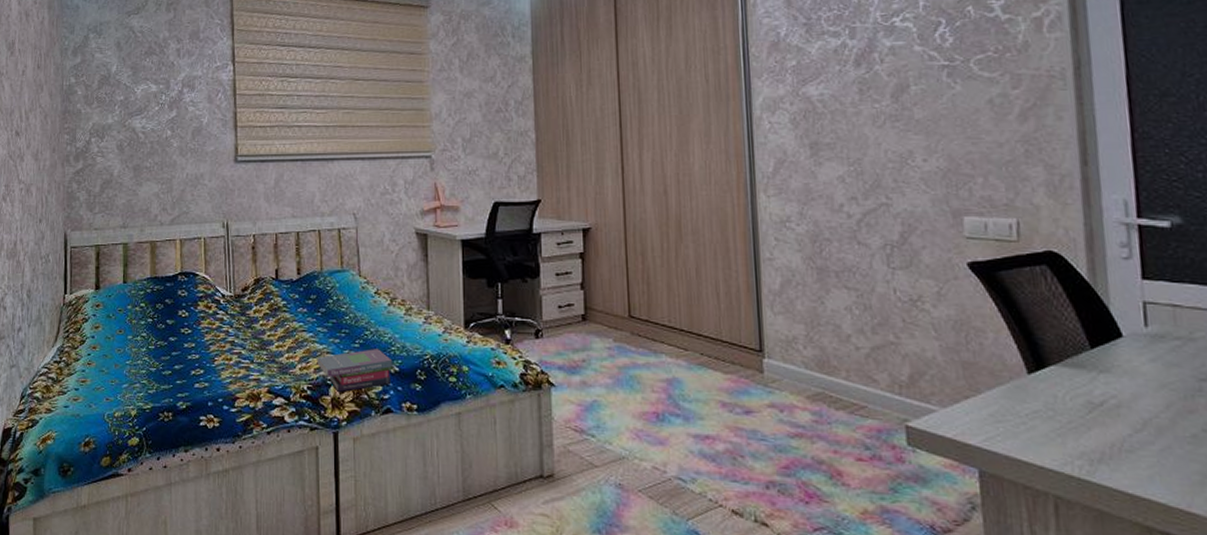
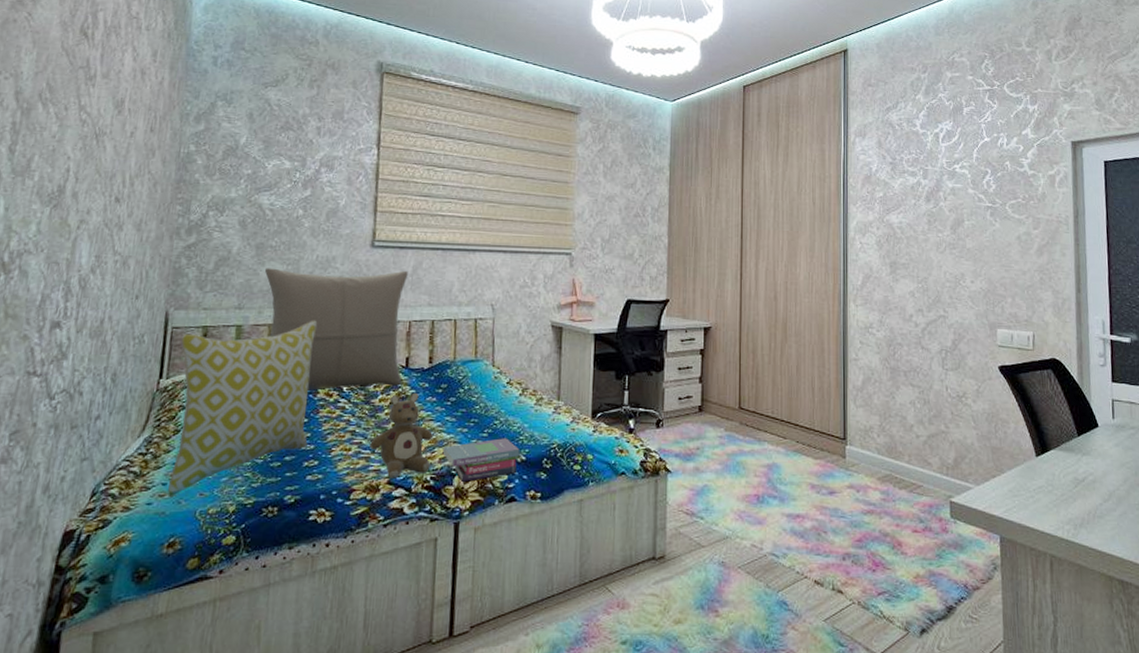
pillow: none [78,237,193,400] -> present [167,321,317,496]
pillow: none [142,183,272,303] -> present [264,268,408,391]
stuffed bear: none [249,303,306,388] -> present [370,392,433,479]

